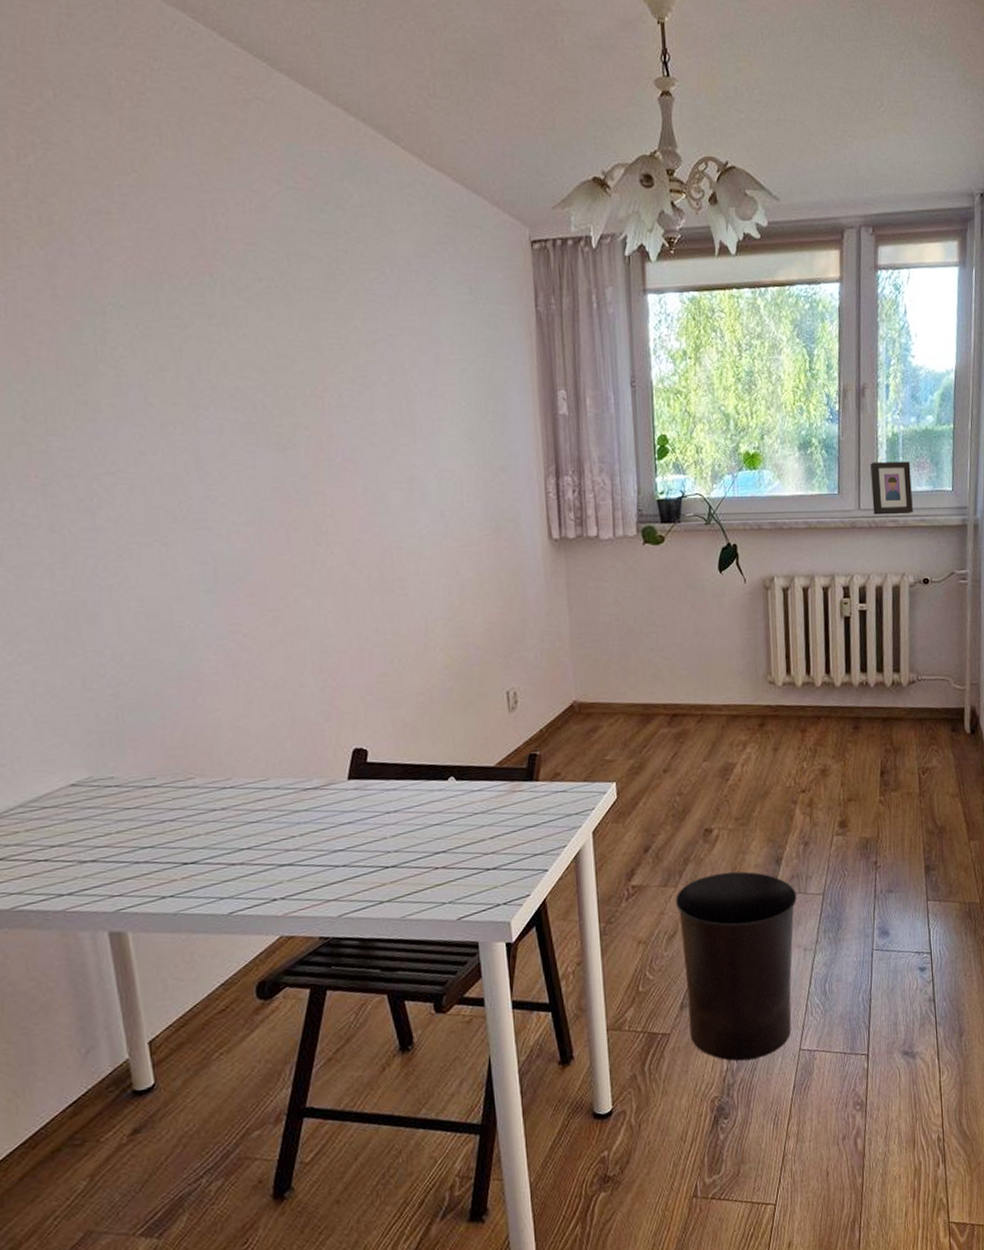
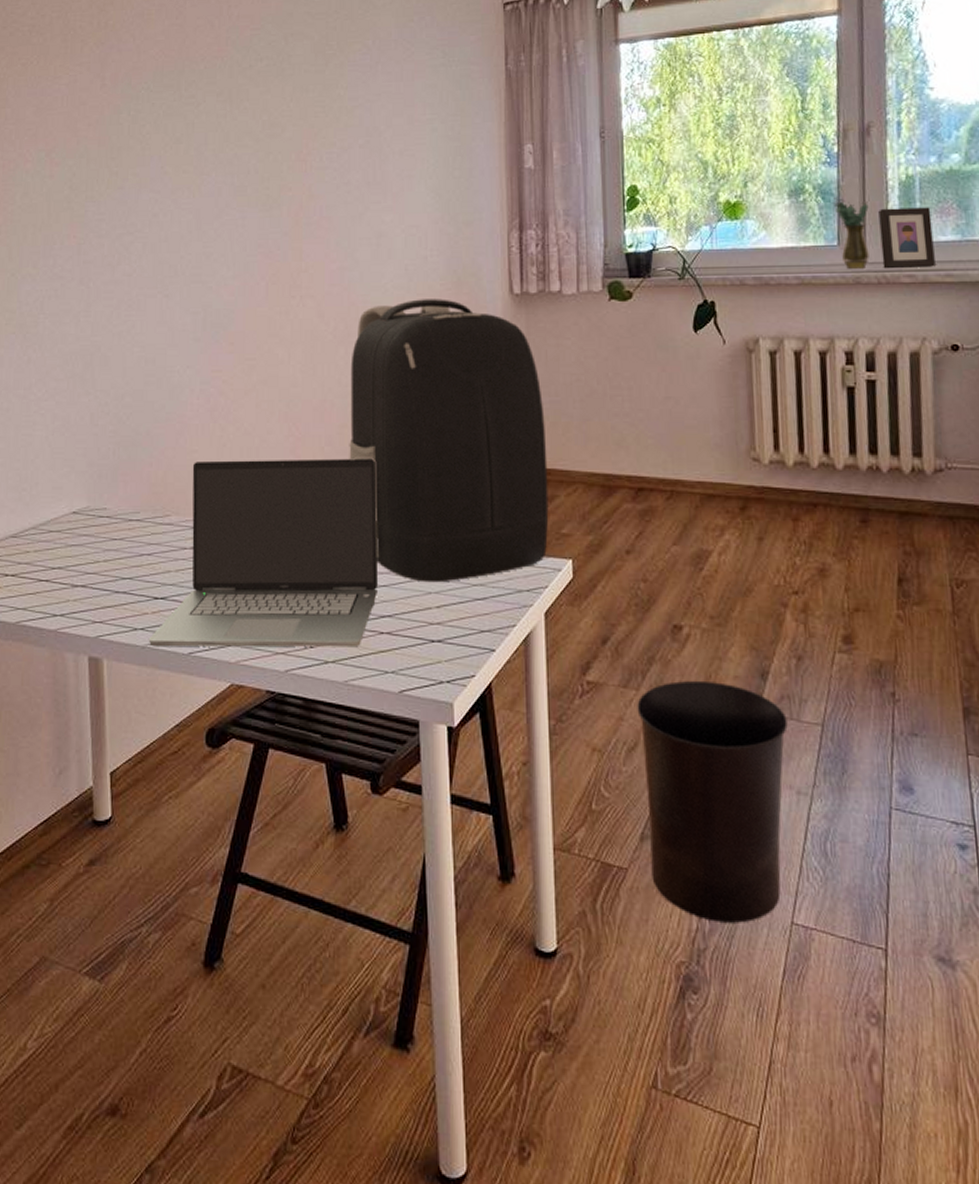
laptop: none [180,704,431,913] -> present [148,458,379,648]
backpack: none [388,544,594,817] -> present [349,299,549,583]
vase: none [835,451,863,516] -> present [834,198,870,270]

